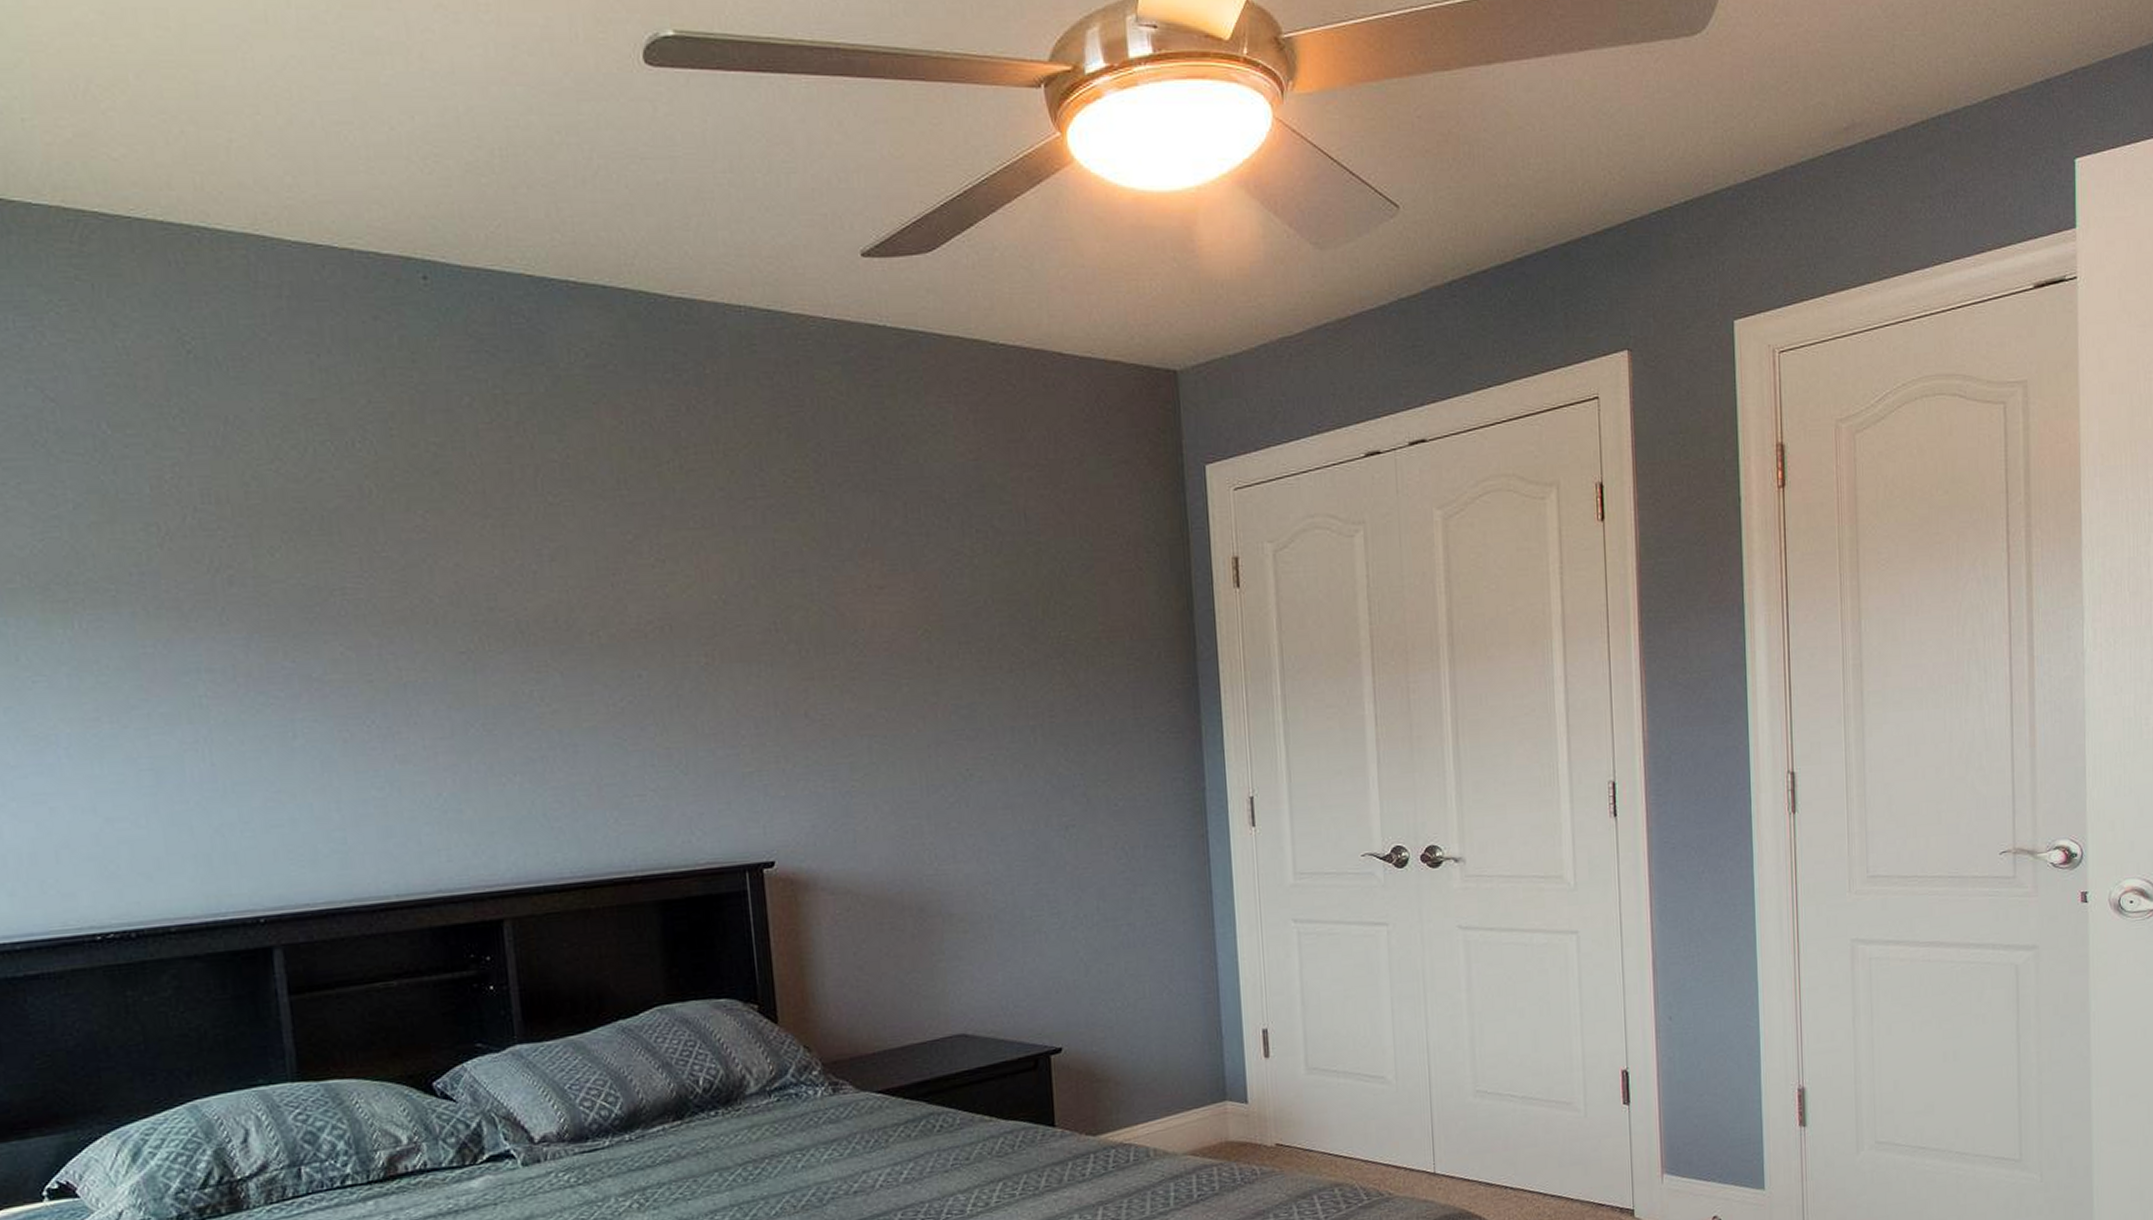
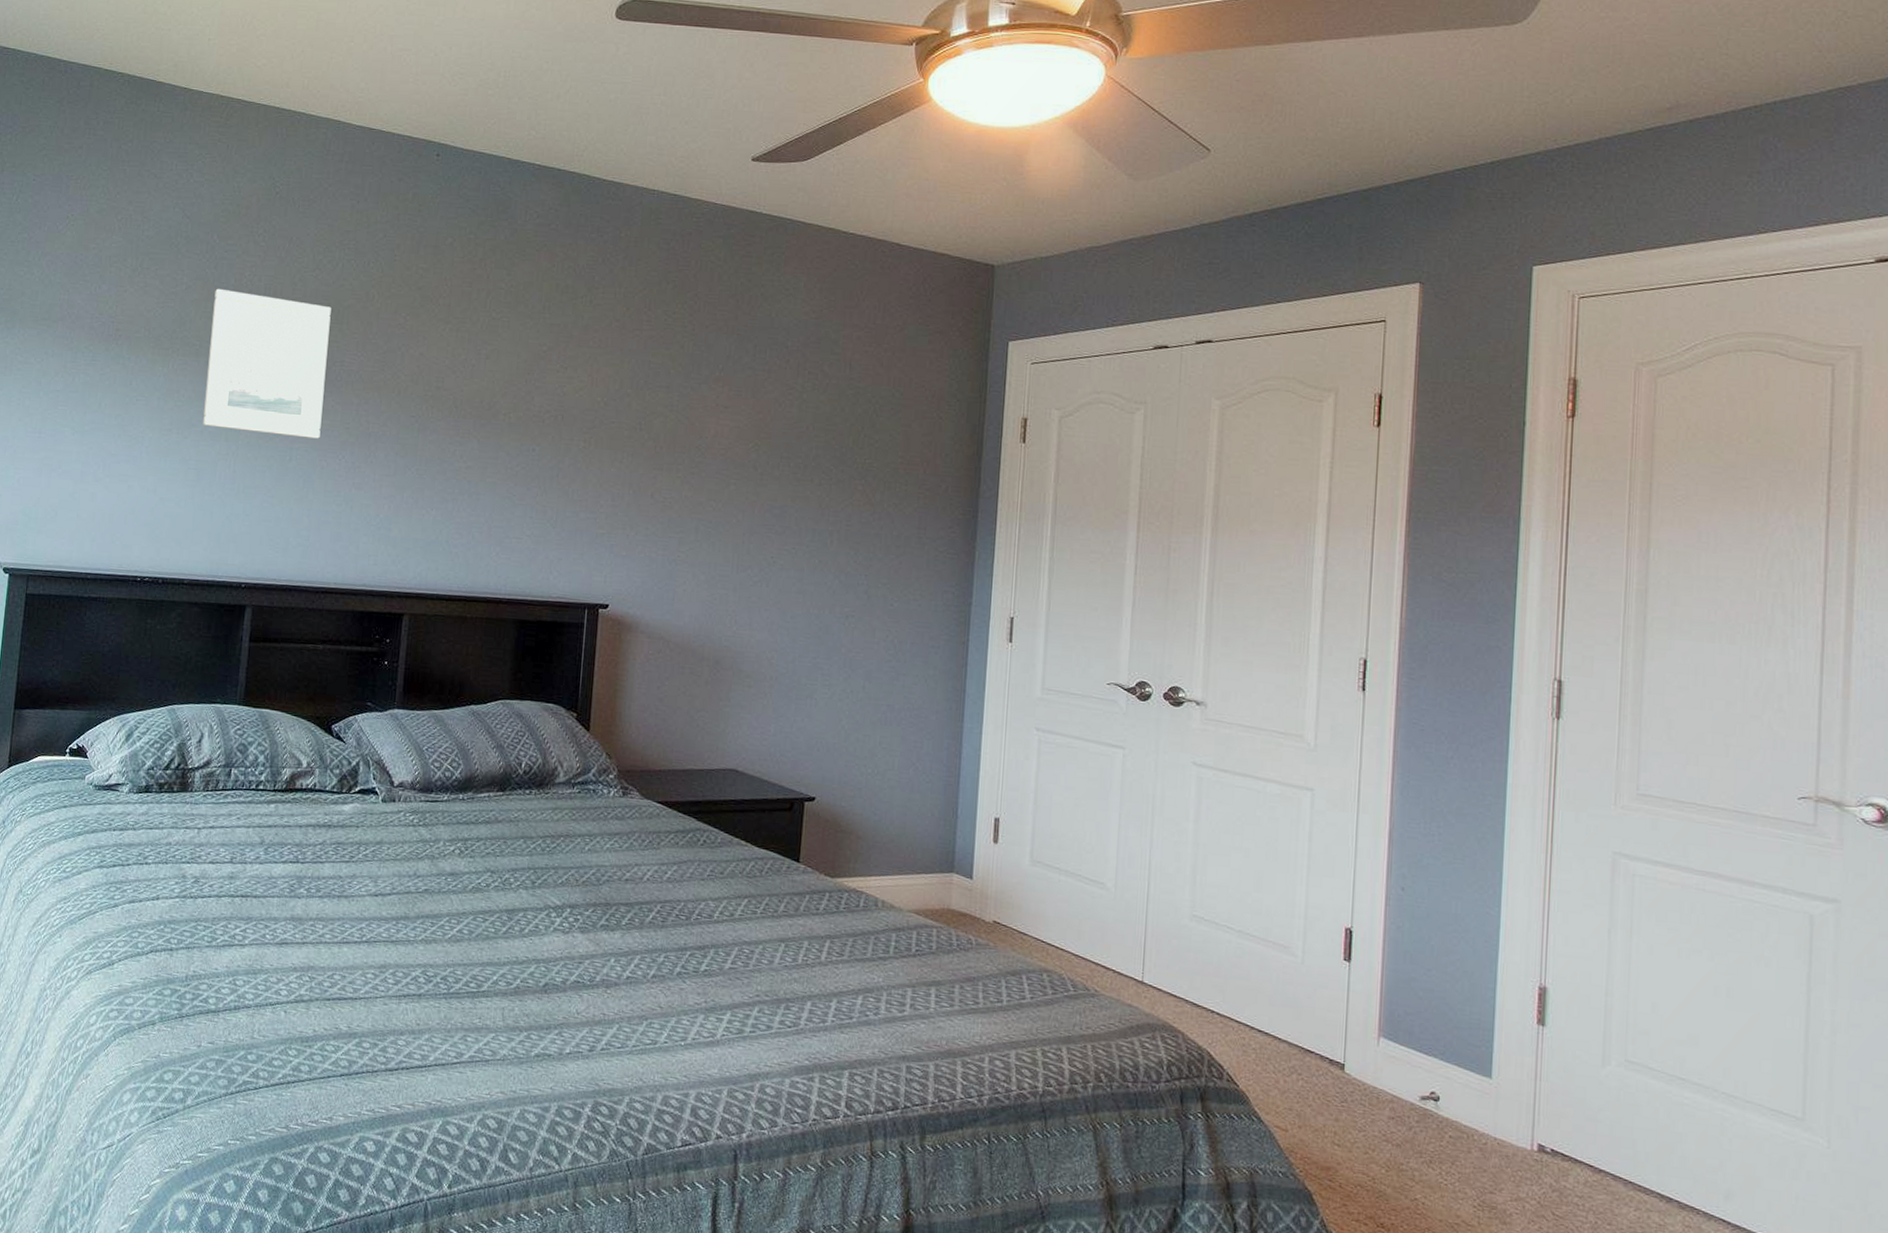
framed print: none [122,502,332,707] -> present [203,288,331,439]

